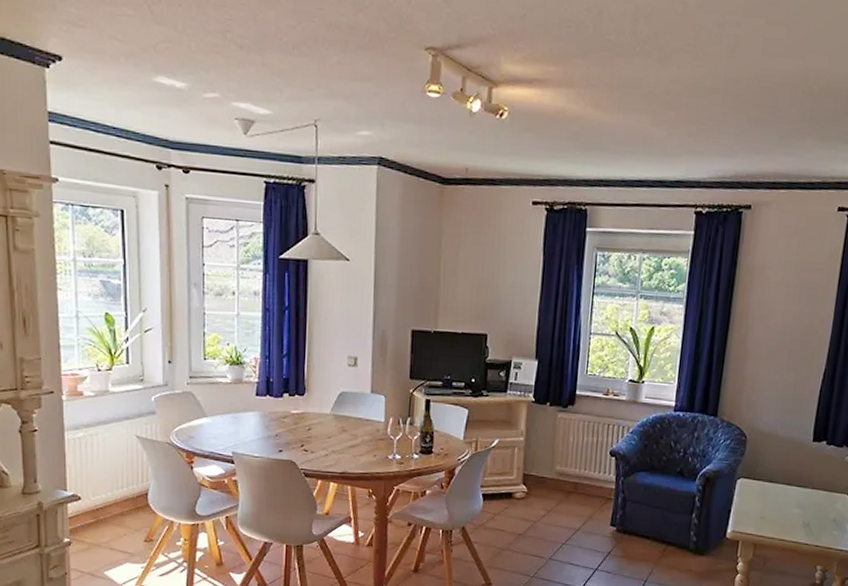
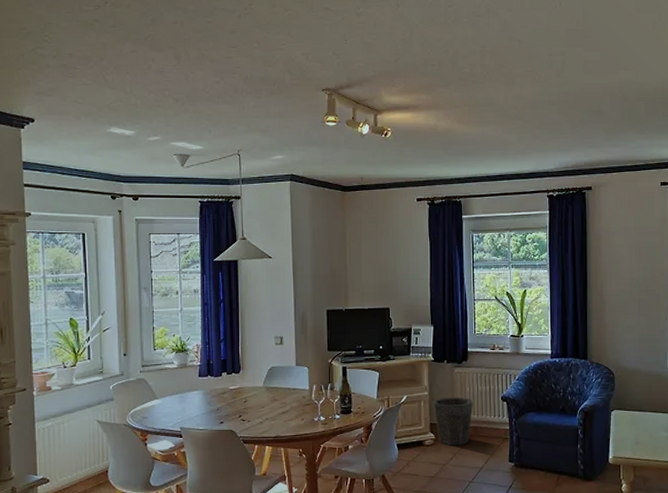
waste bin: none [528,445,576,502] -> present [433,396,473,446]

